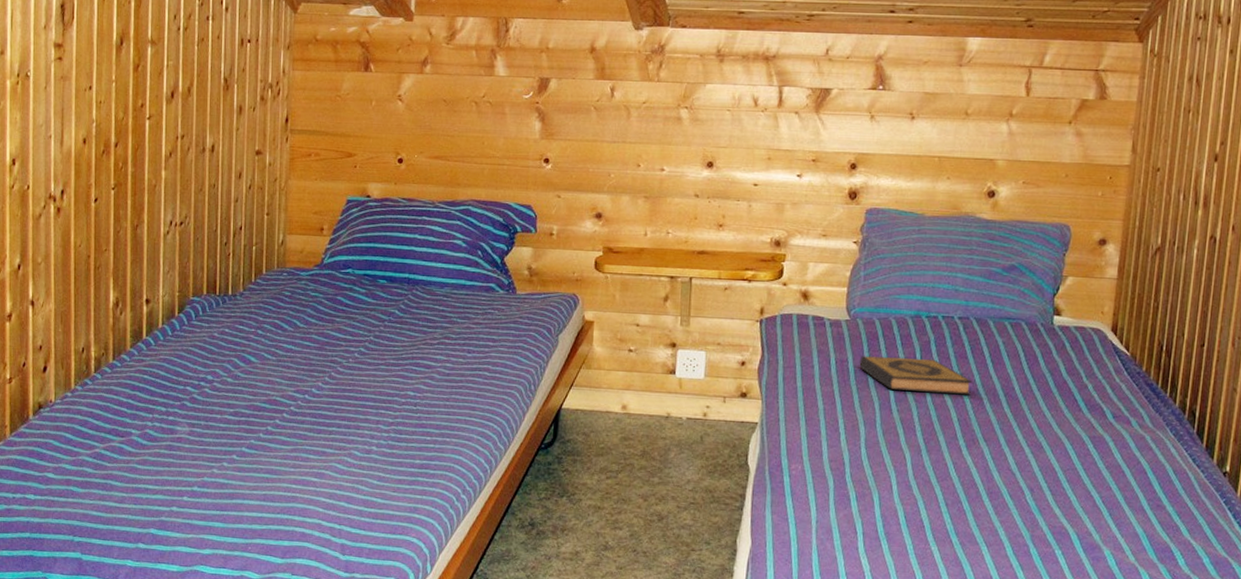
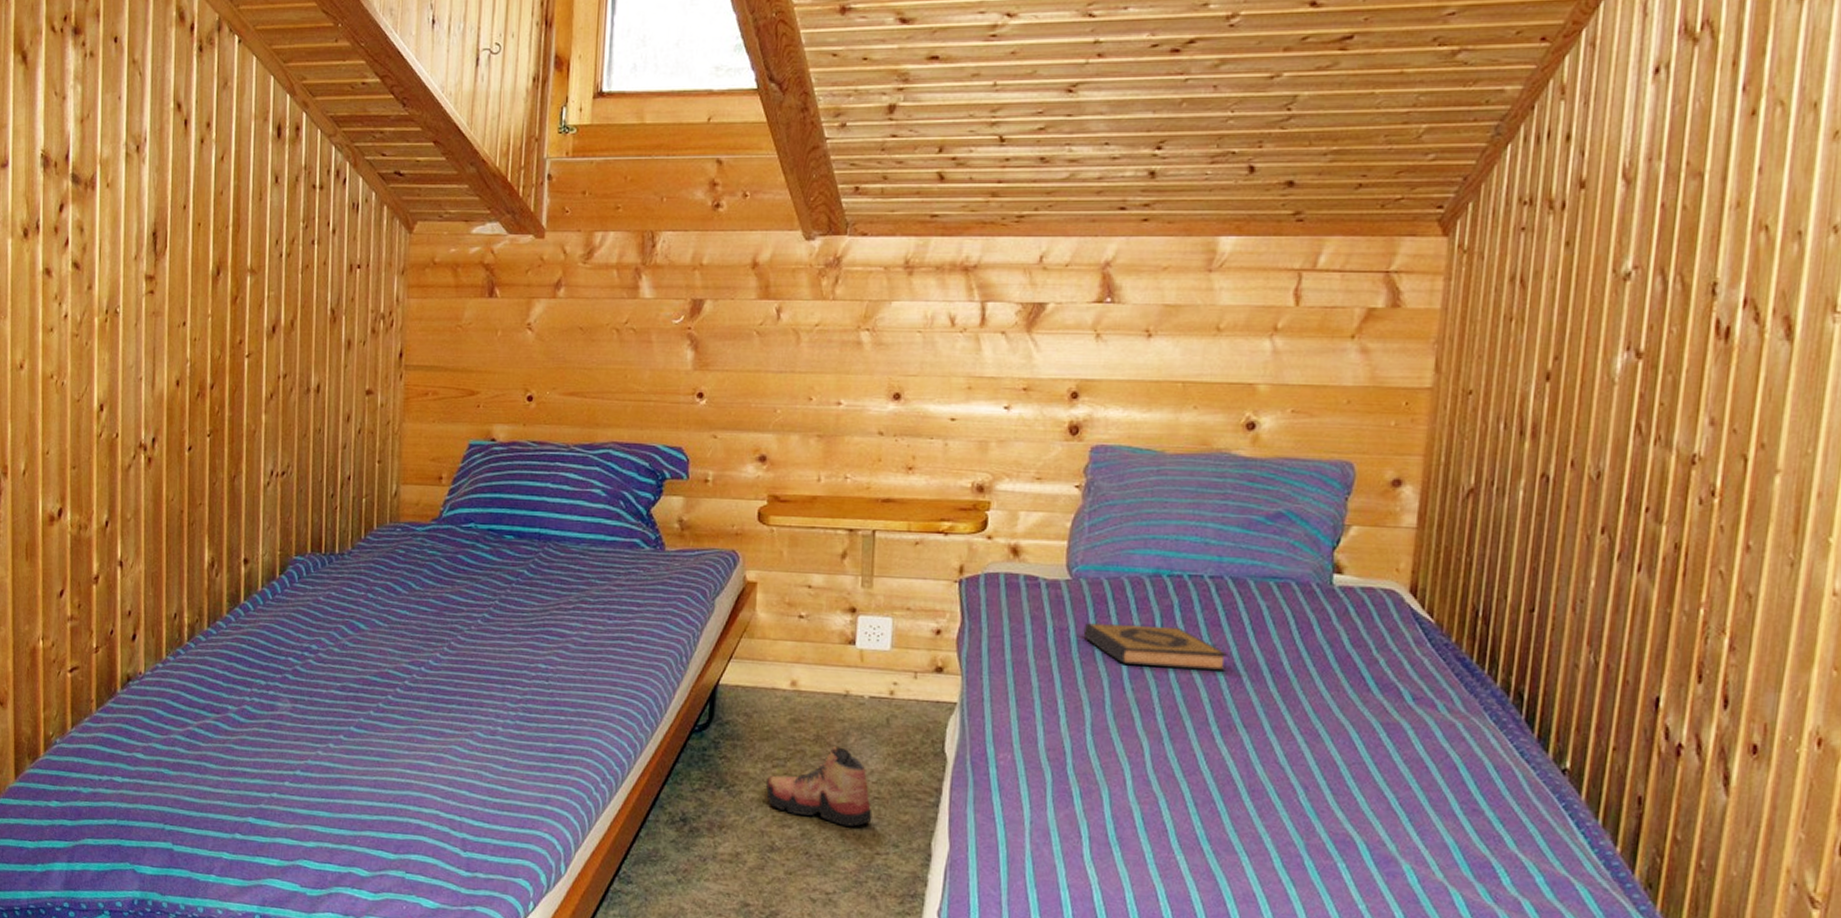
shoe: none [600,460,689,528] -> present [765,746,873,827]

